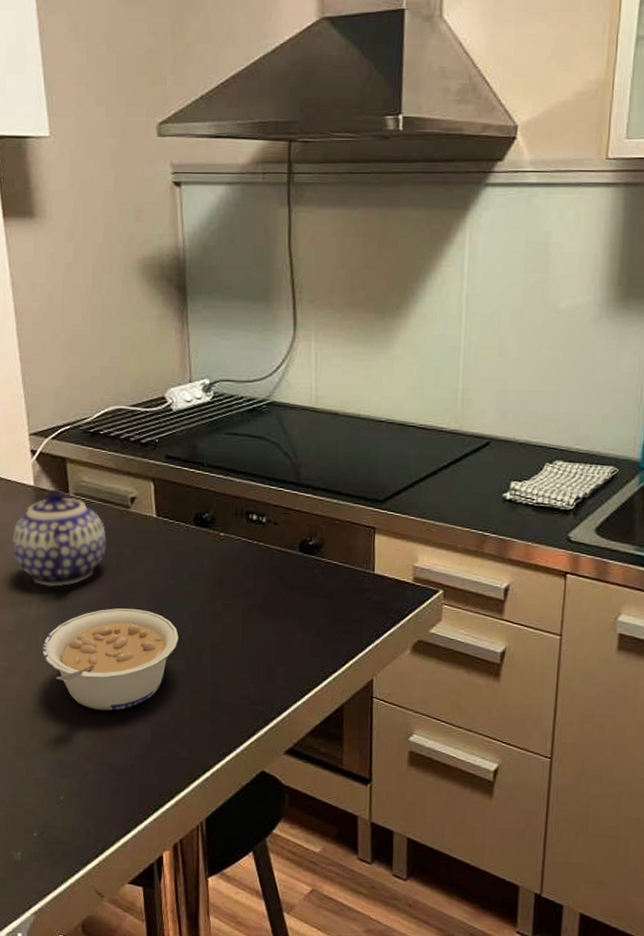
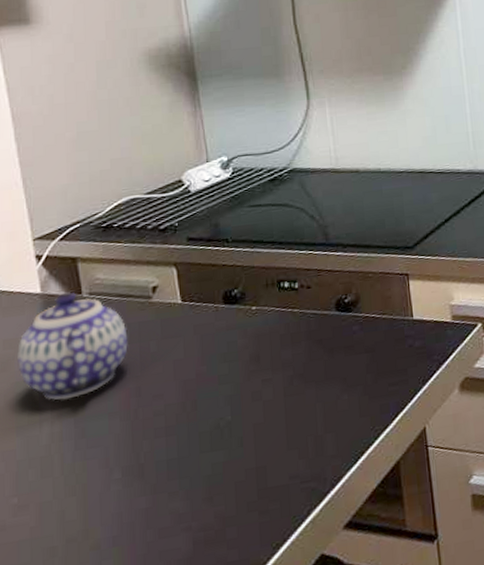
legume: present [43,608,179,711] -> none [59,404,216,530]

